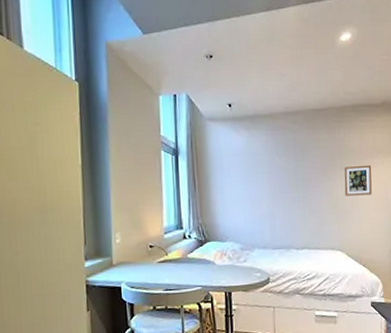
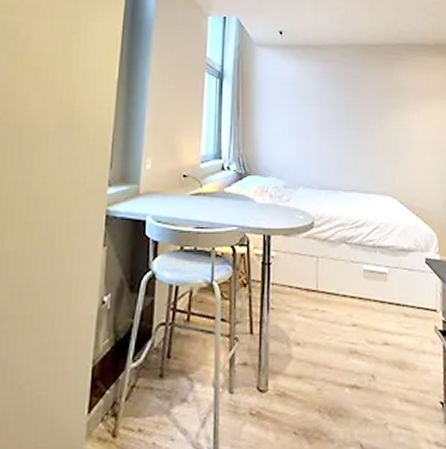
picture frame: present [344,165,372,196] -> none [396,105,426,138]

